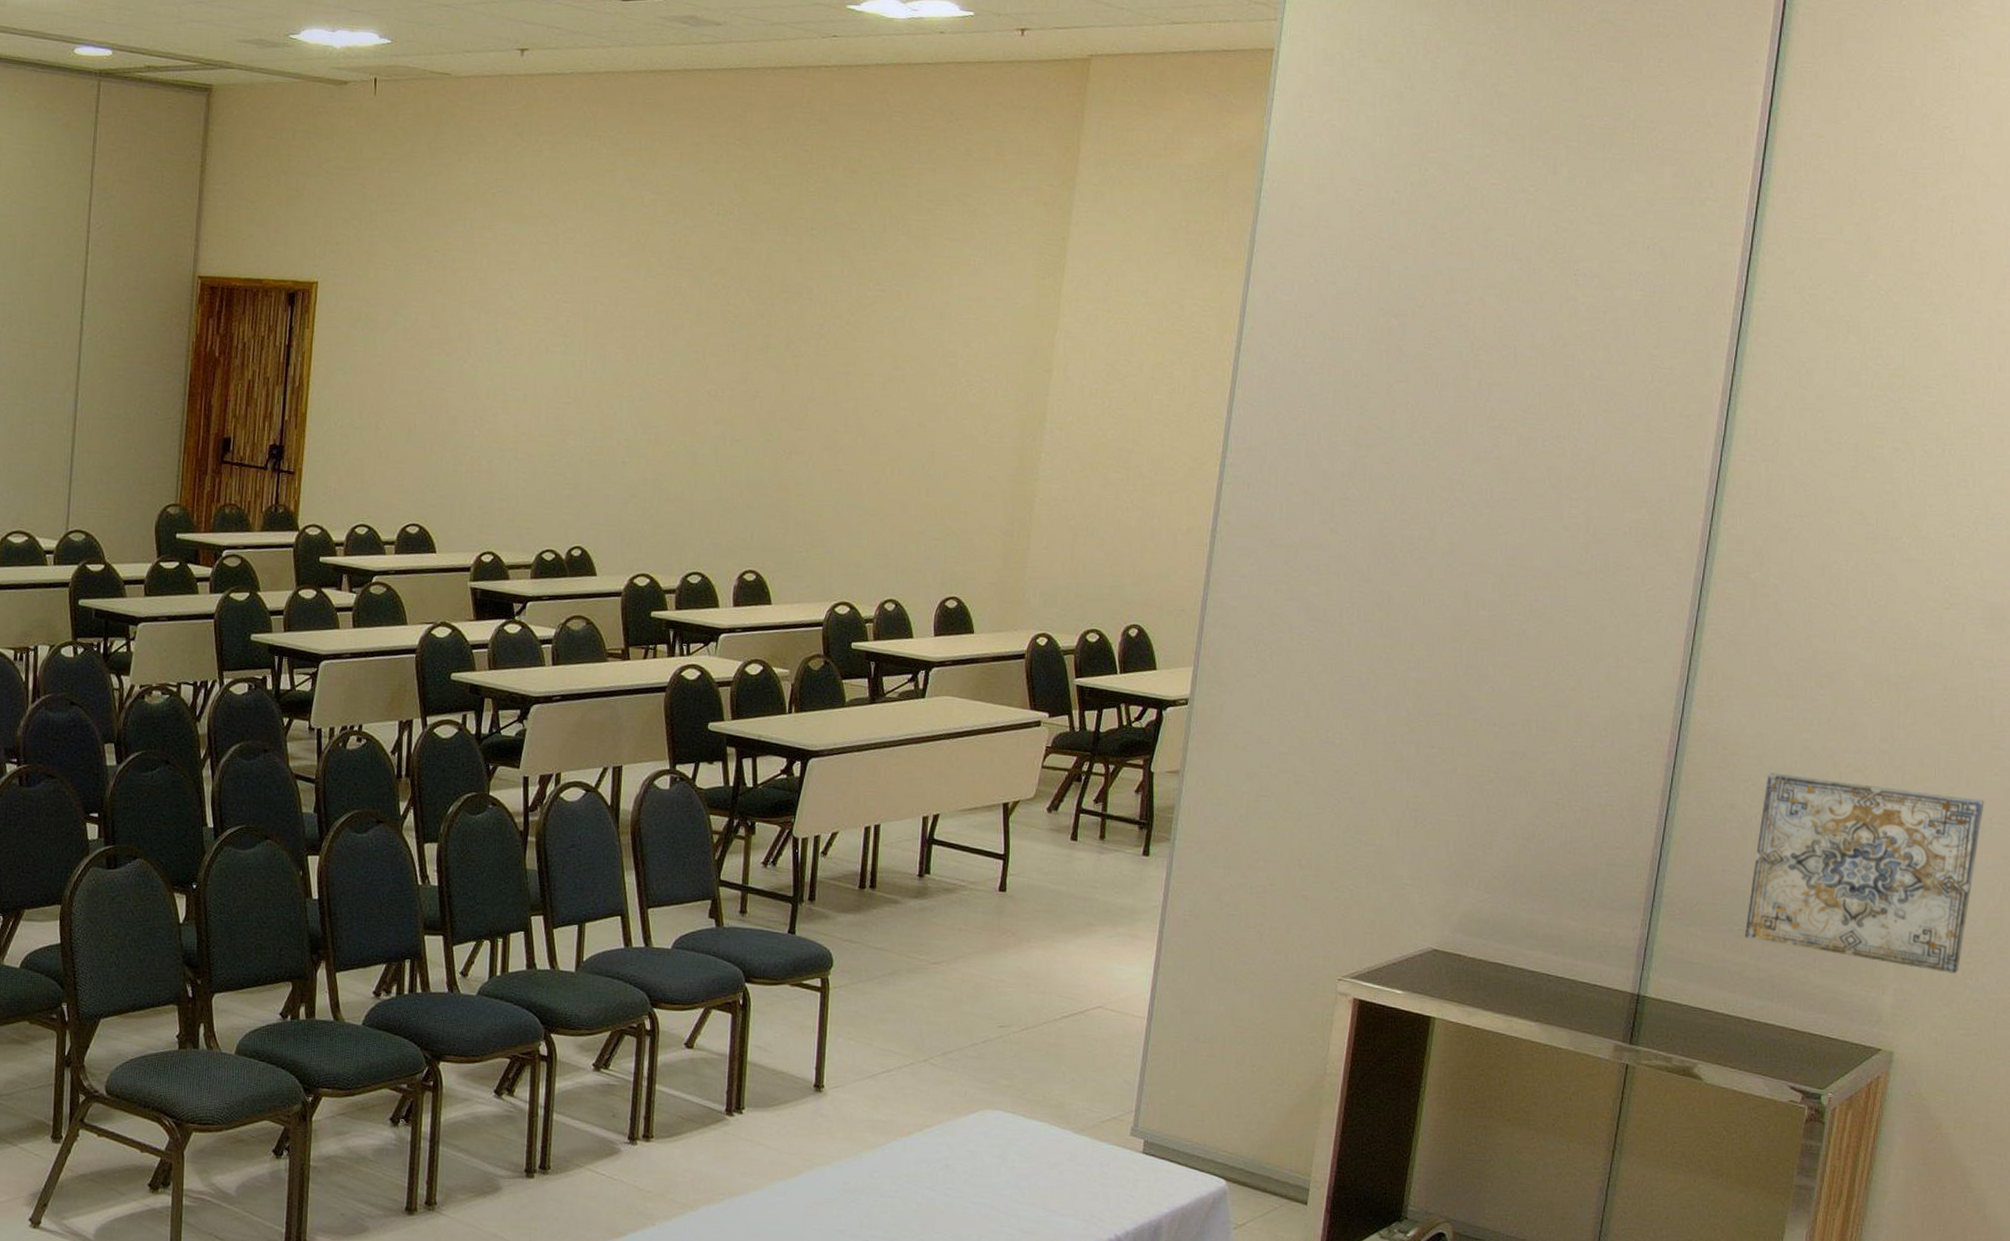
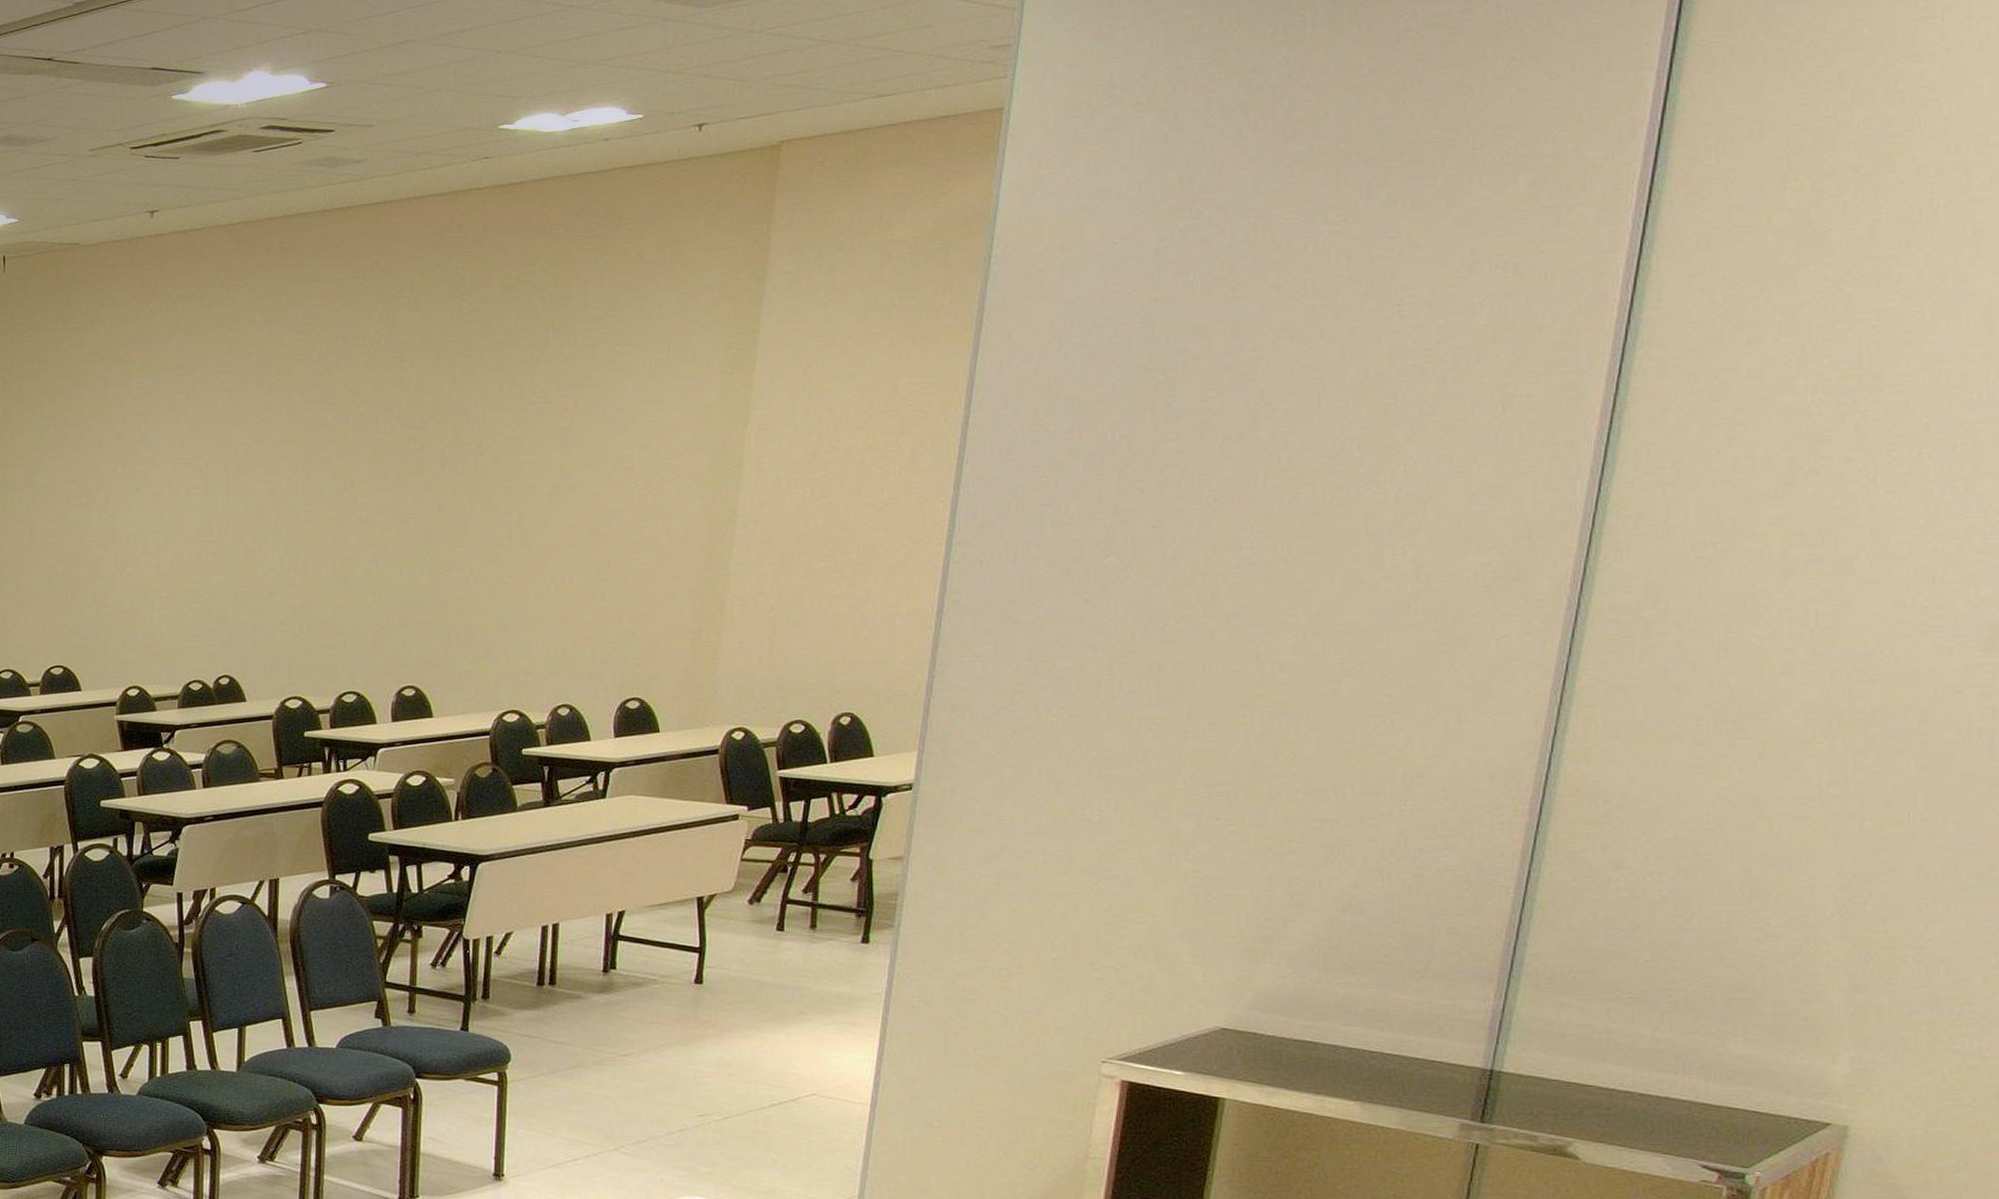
wall art: present [1744,773,1984,974] -> none [1636,826,1982,1039]

